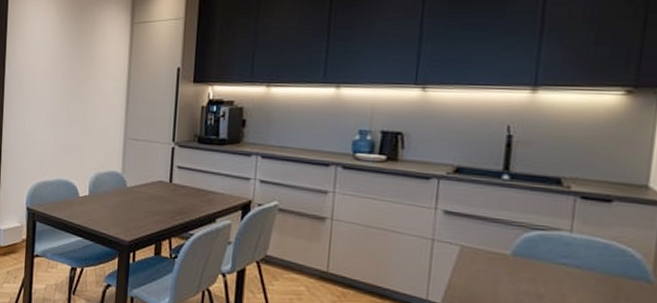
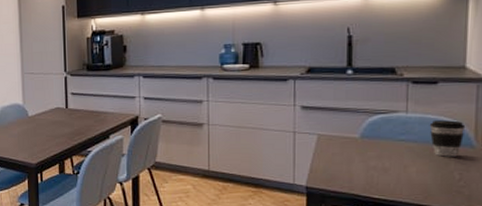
coffee cup: none [597,245,643,291] -> present [429,120,466,157]

